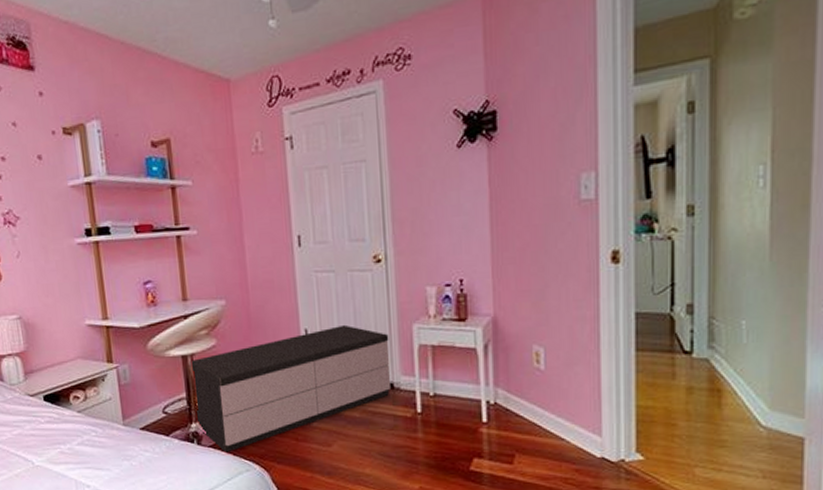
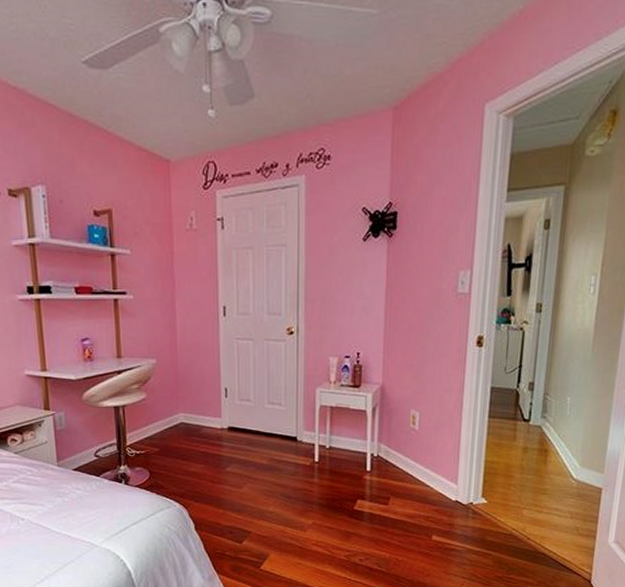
storage bench: present [189,324,391,453] -> none [121,385,296,492]

